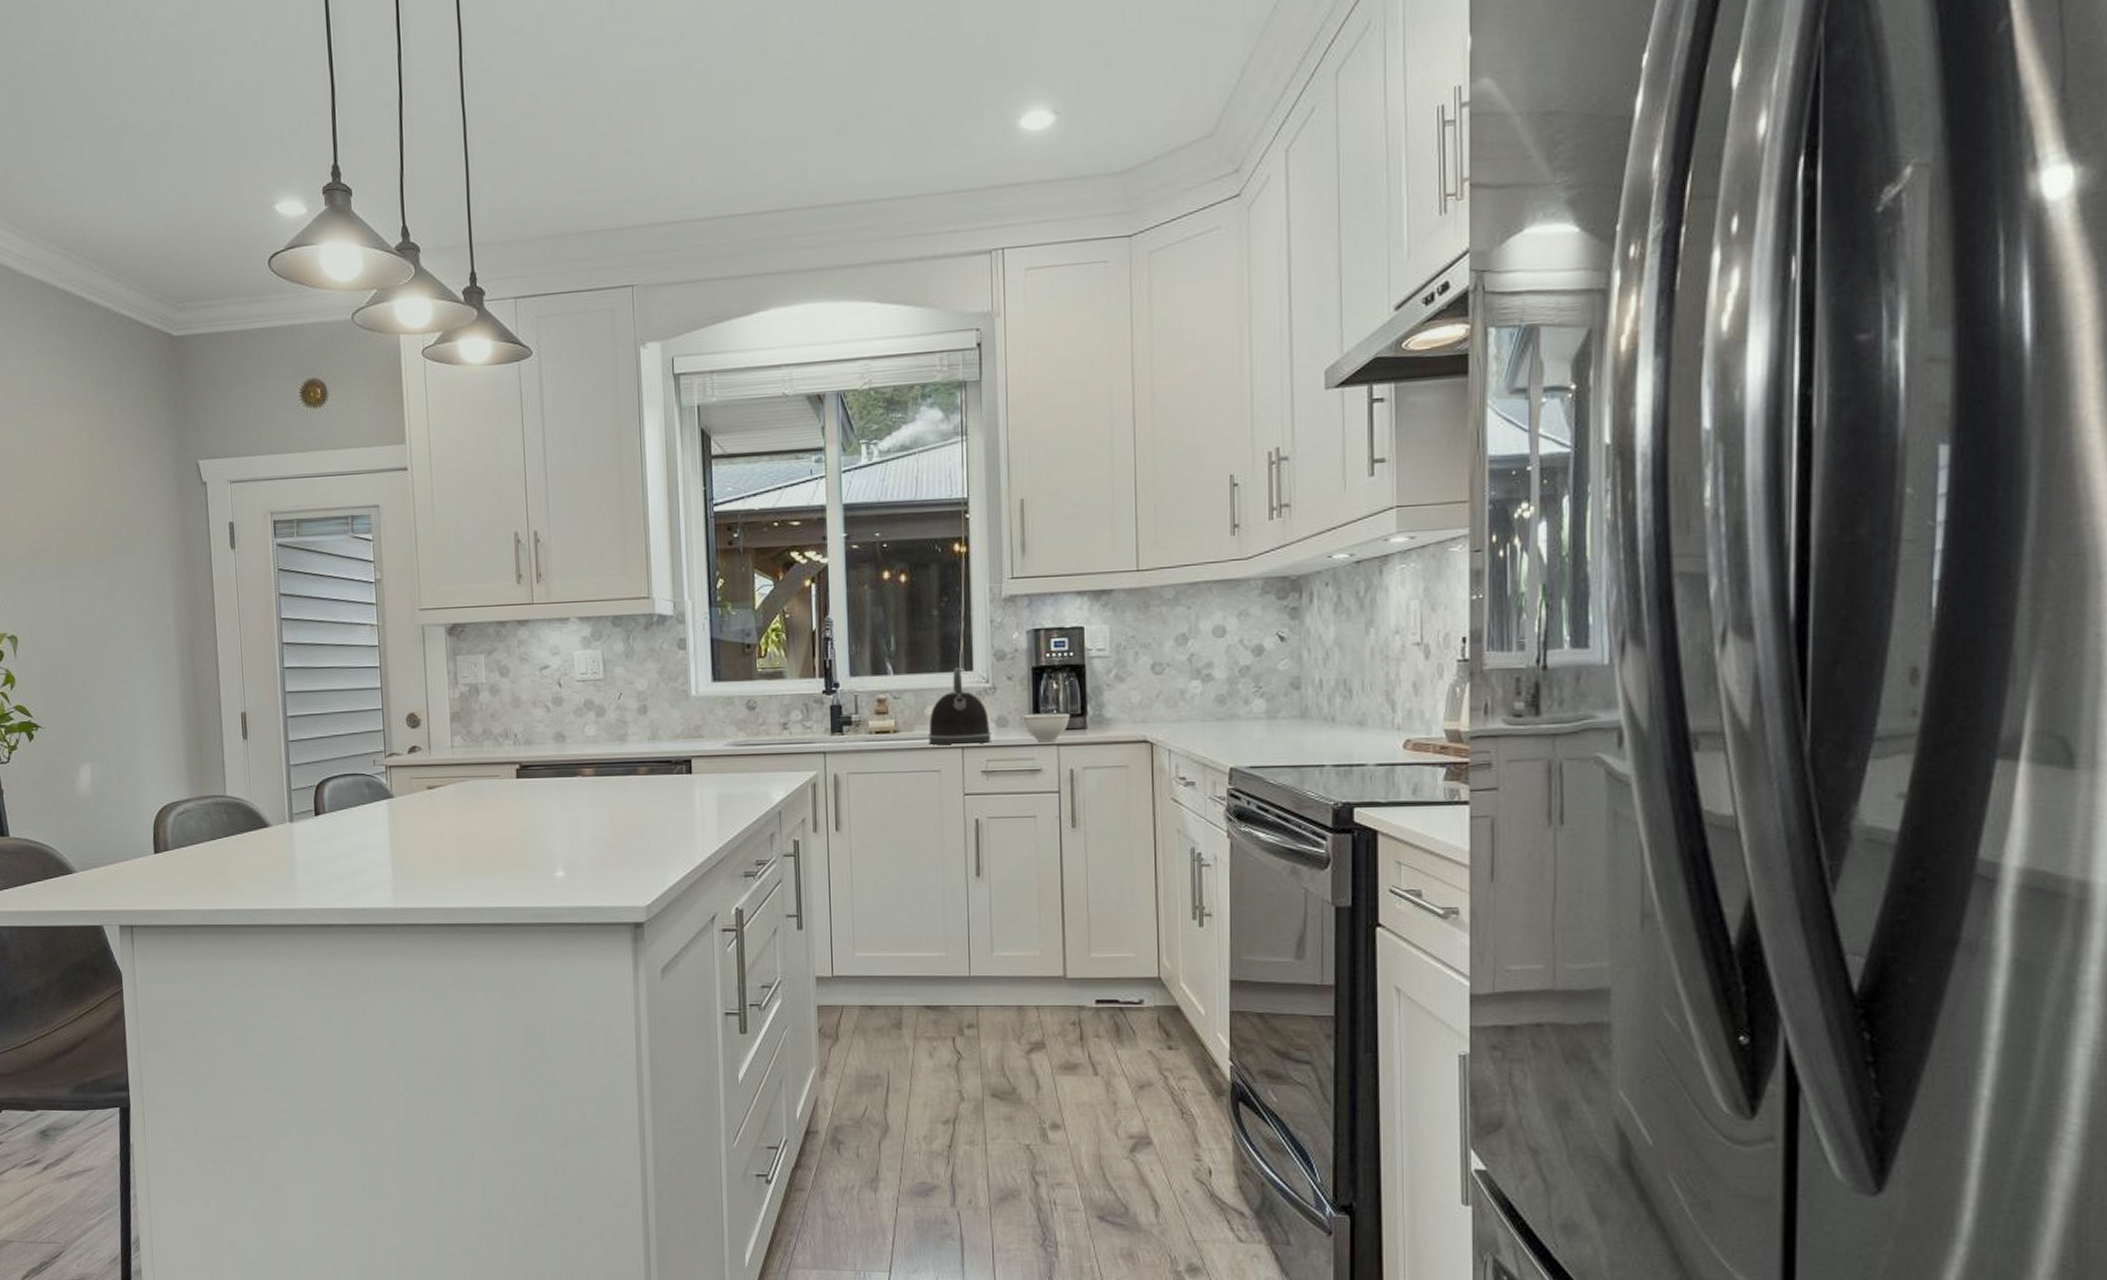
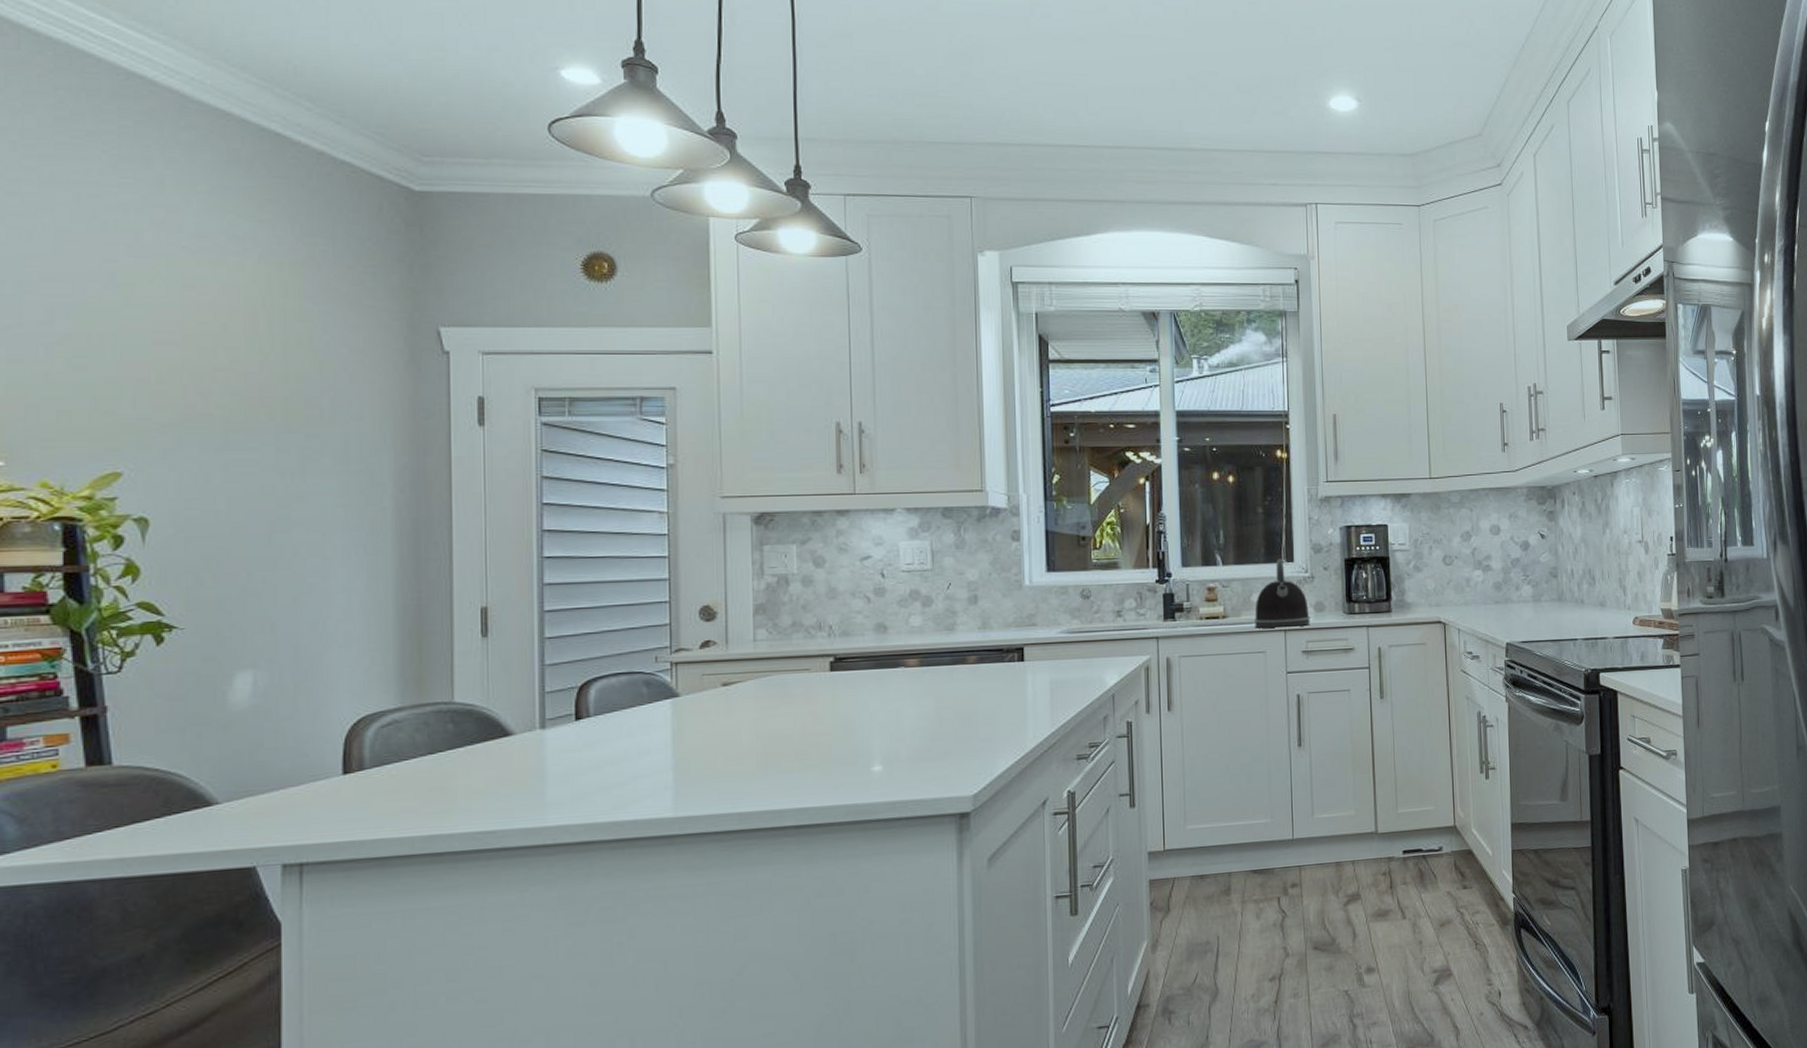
bowl: present [1021,712,1071,744] -> none [1336,598,1378,626]

